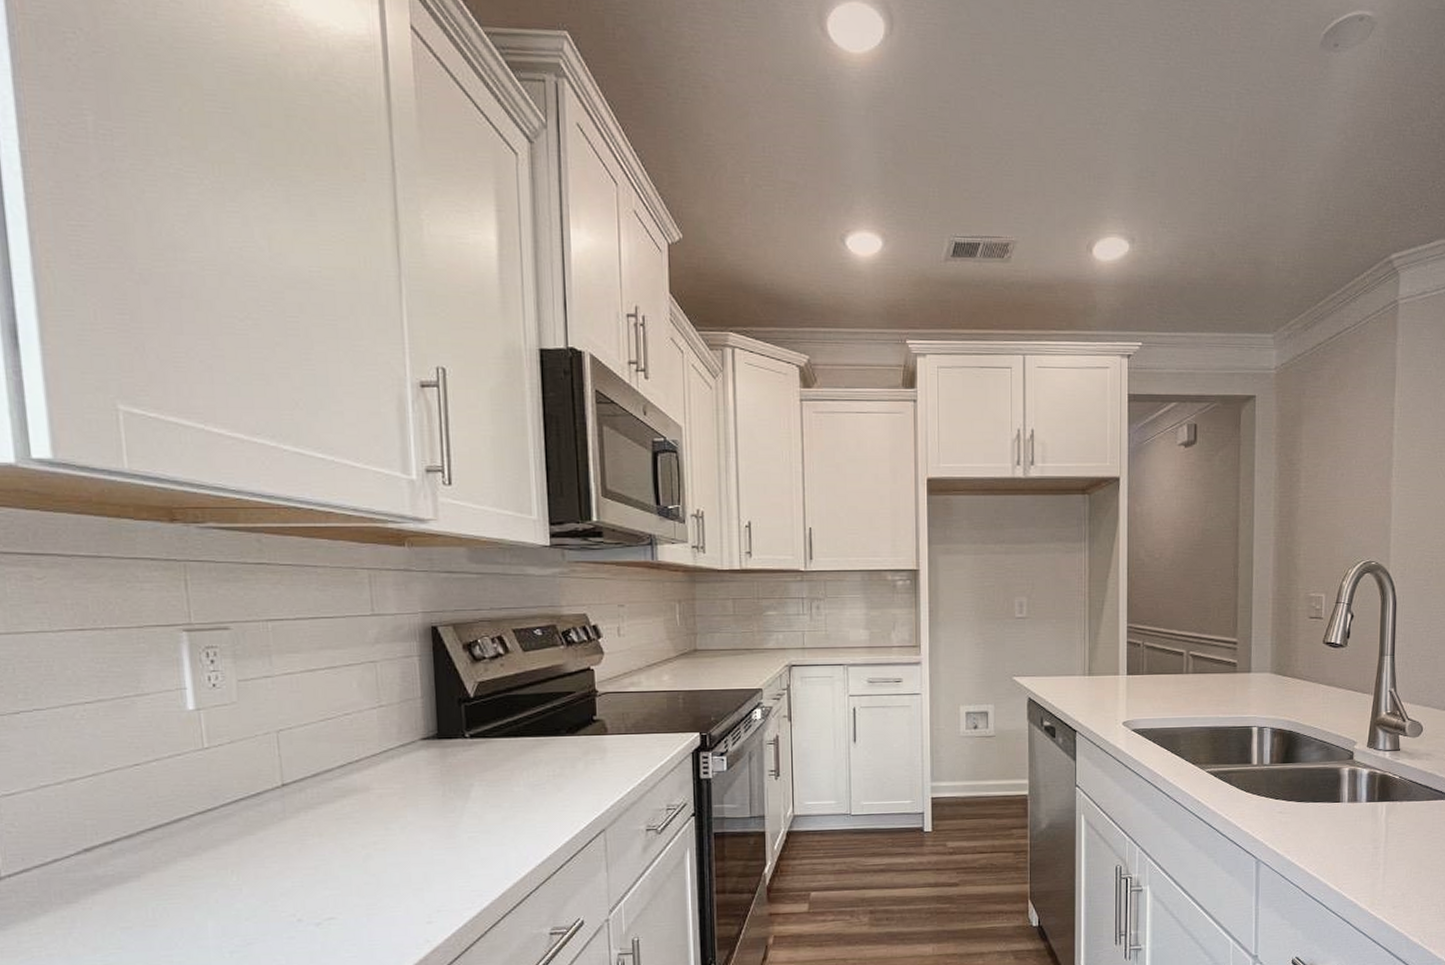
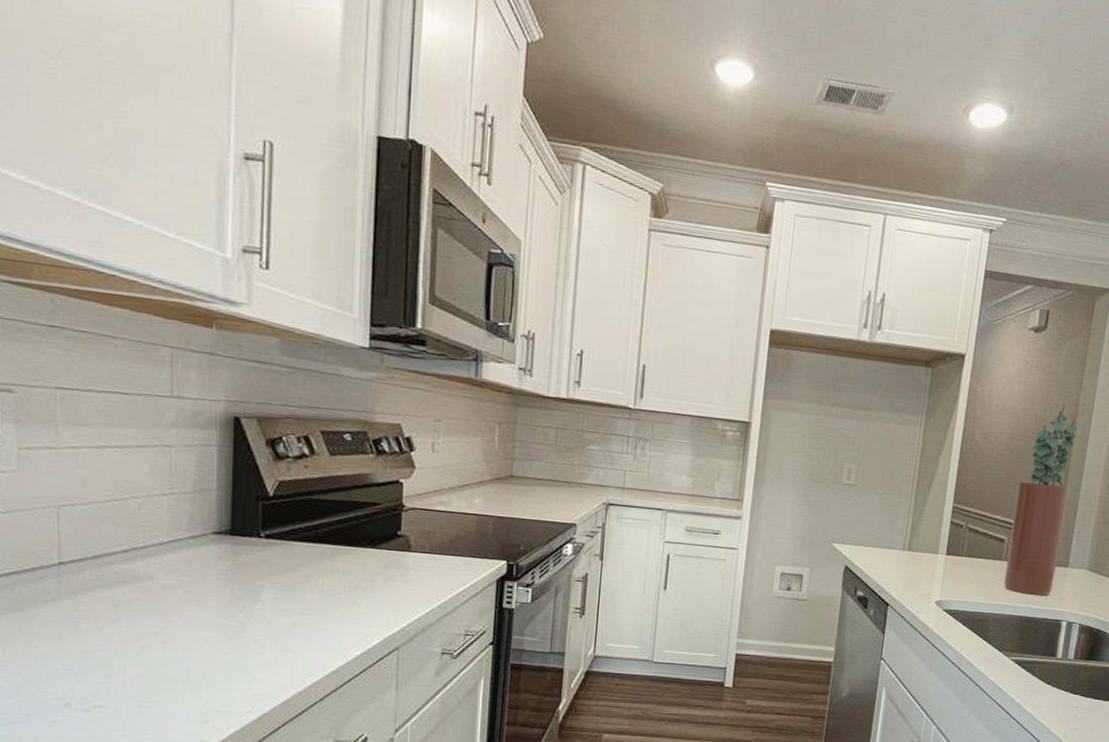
vase: none [1188,514,1241,705] -> present [1004,406,1078,597]

